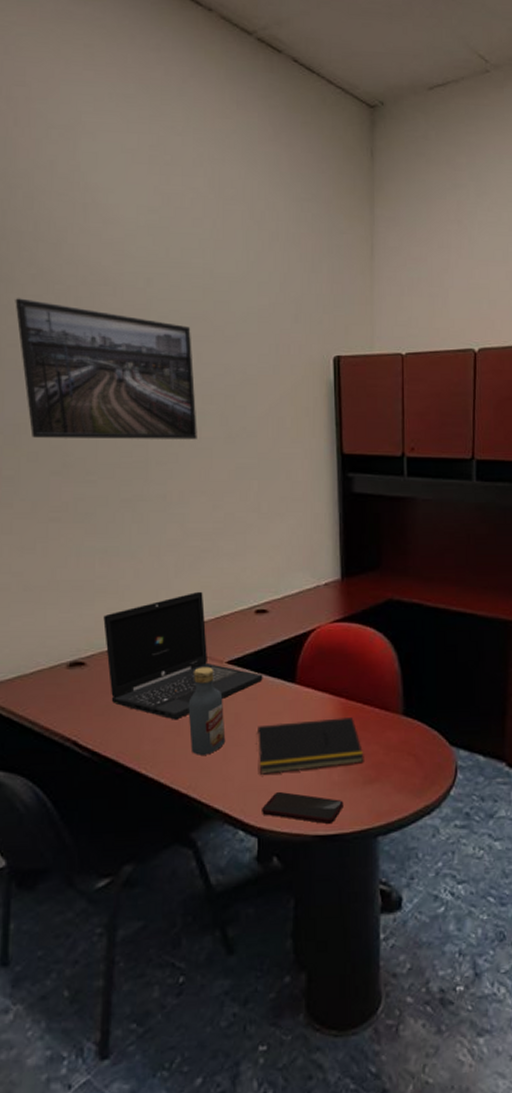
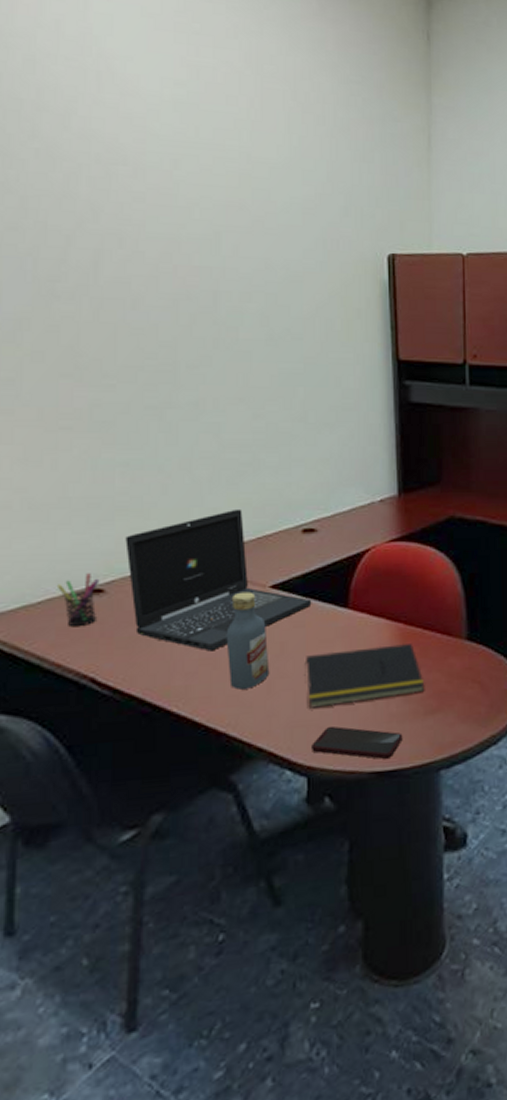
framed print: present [15,298,197,440] -> none [14,175,234,341]
pen holder: none [45,648,82,696] -> present [56,573,100,627]

